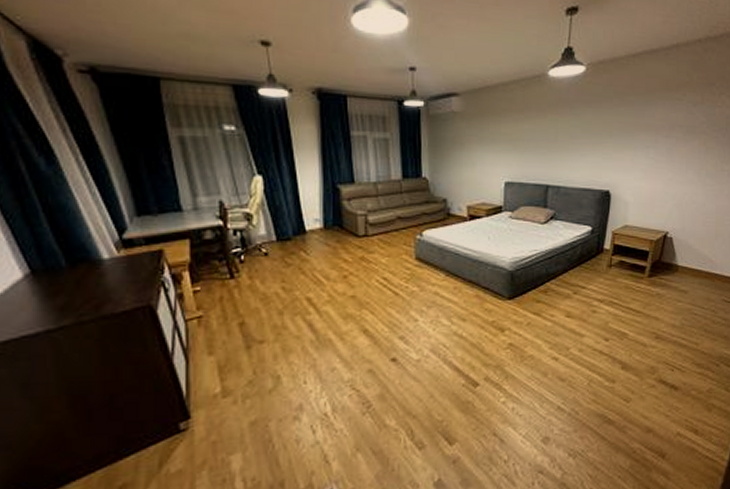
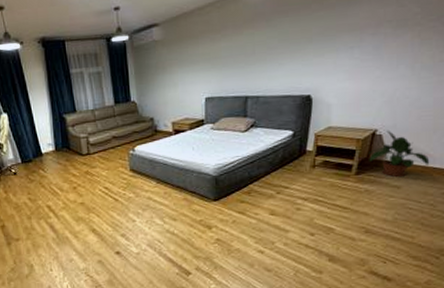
potted plant: none [659,233,712,281] -> present [367,130,430,177]

